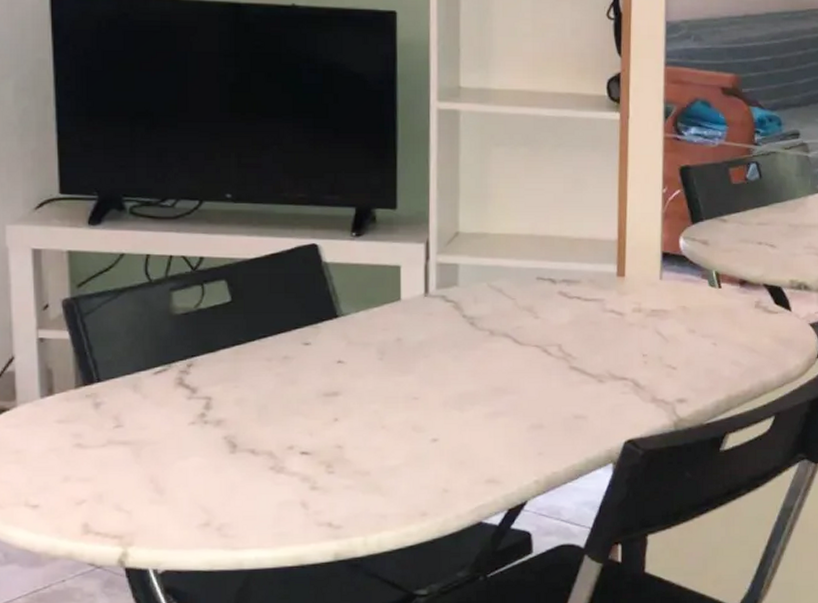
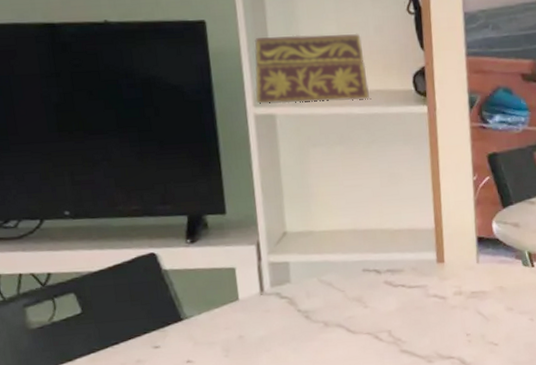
decorative box: none [440,31,560,102] -> present [254,33,369,104]

